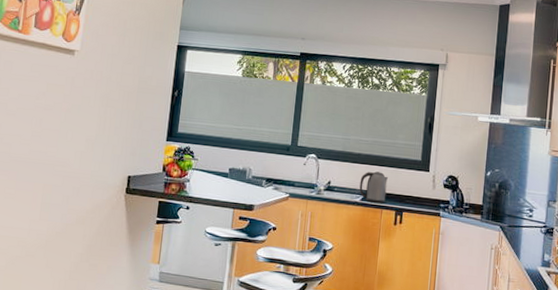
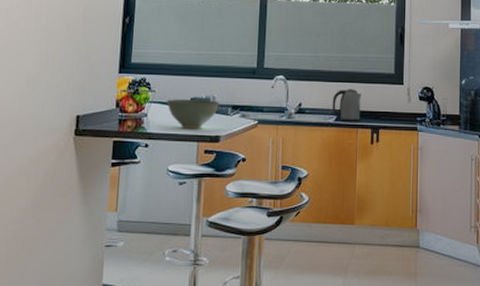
bowl: none [208,168,256,197] -> present [167,99,220,129]

